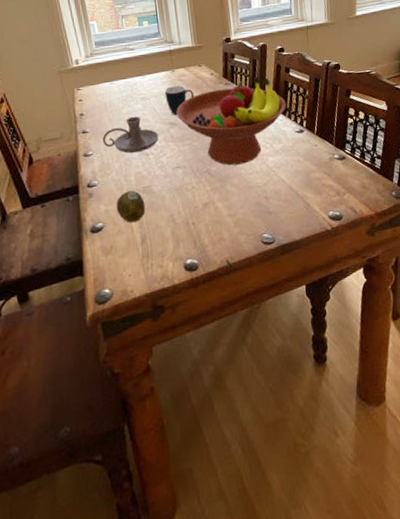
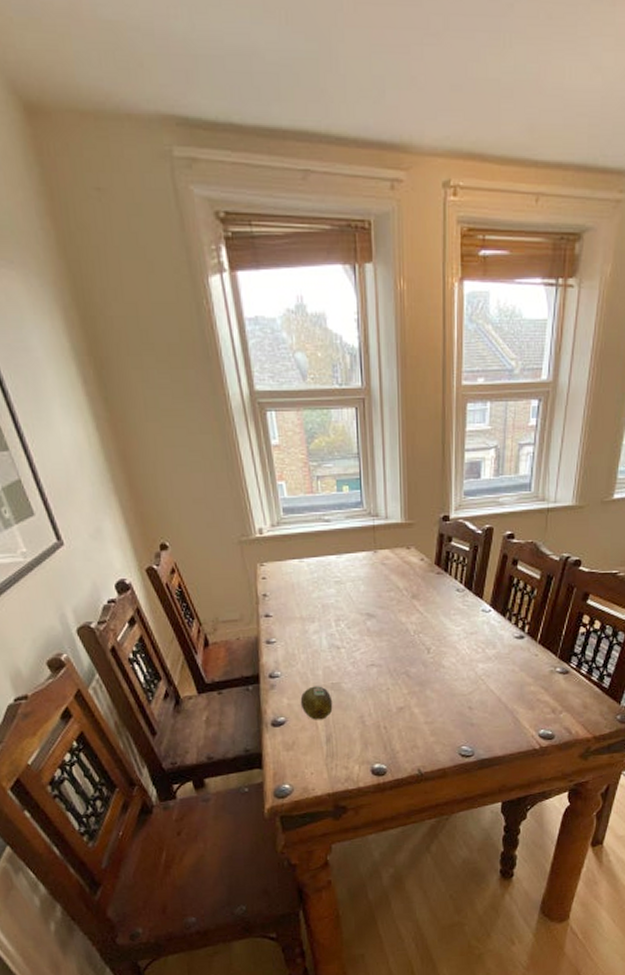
candle holder: present [102,116,159,153] -> none [287,602,354,644]
mug: present [164,85,194,115] -> none [363,570,398,605]
fruit bowl: present [176,76,286,166] -> none [375,566,507,669]

